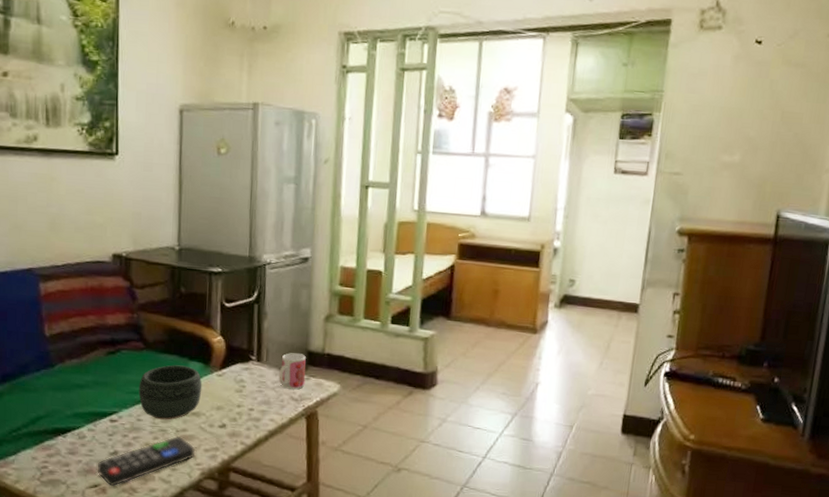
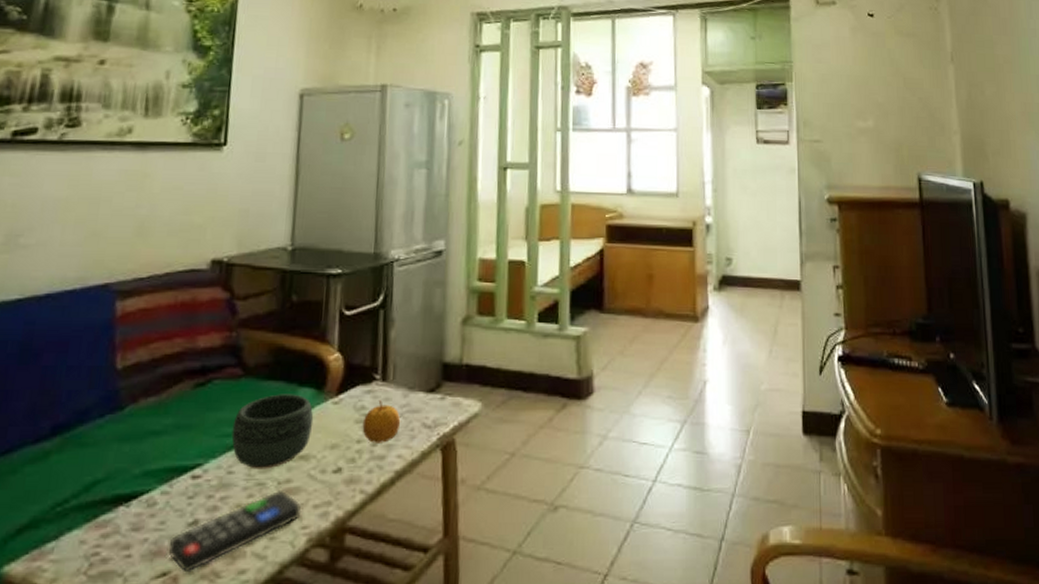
fruit: none [241,376,273,409] -> present [362,400,401,443]
mug: present [278,353,306,390] -> none [408,367,441,414]

